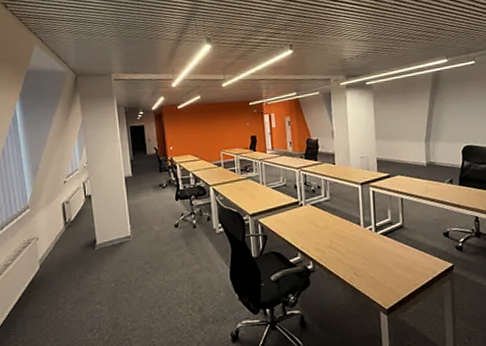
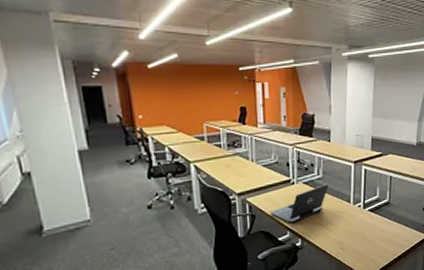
laptop: none [280,204,337,245] -> present [269,183,329,223]

